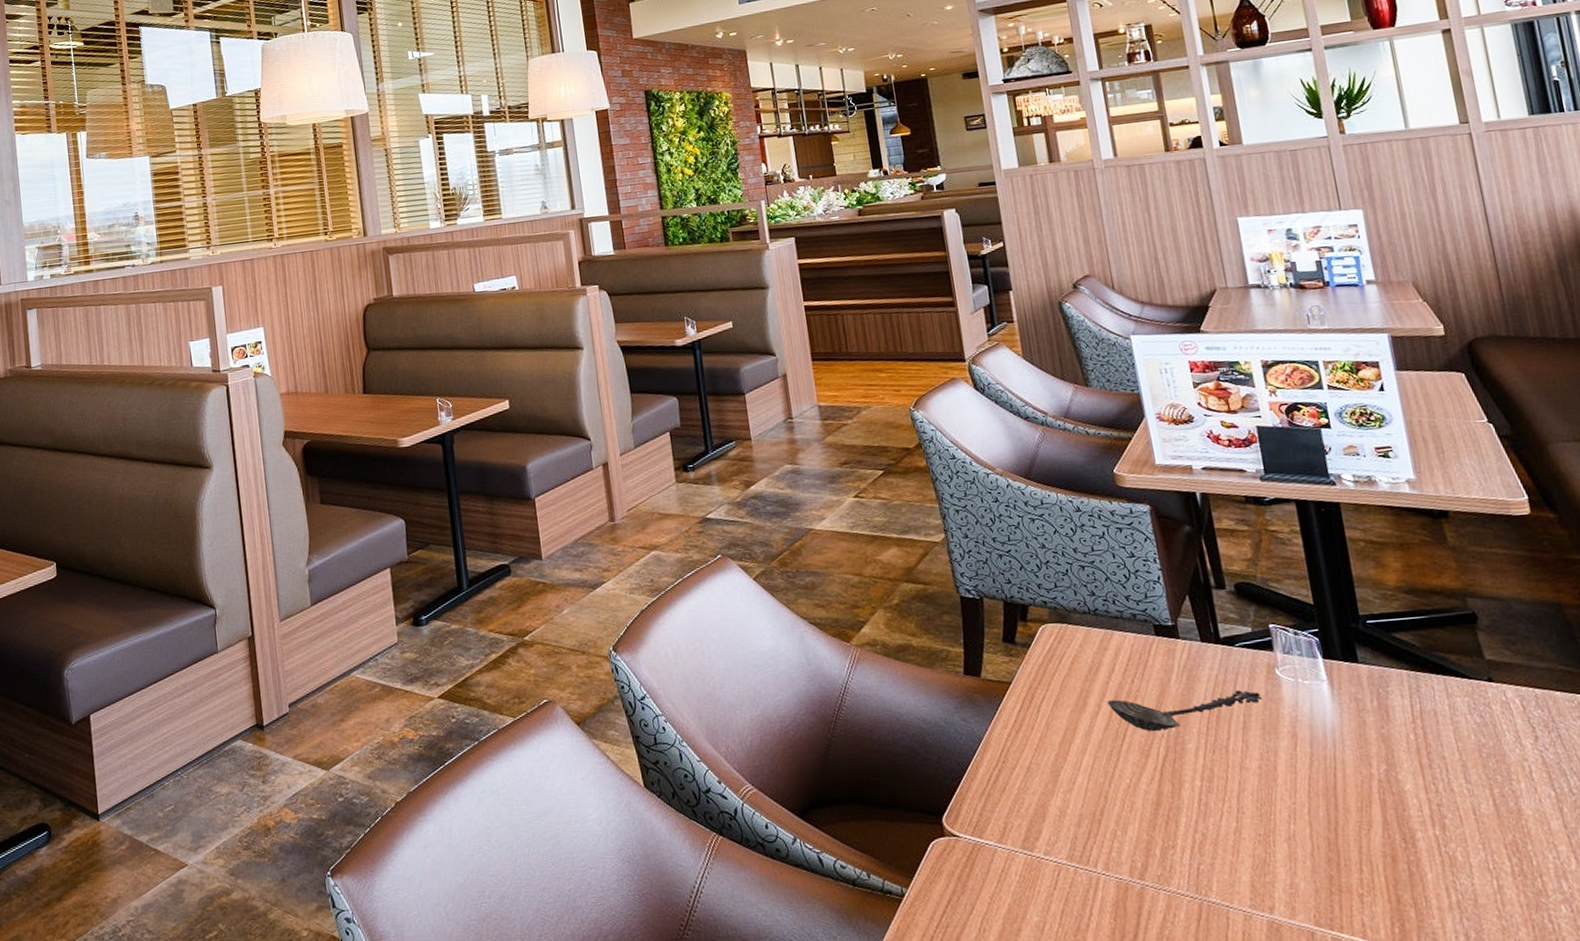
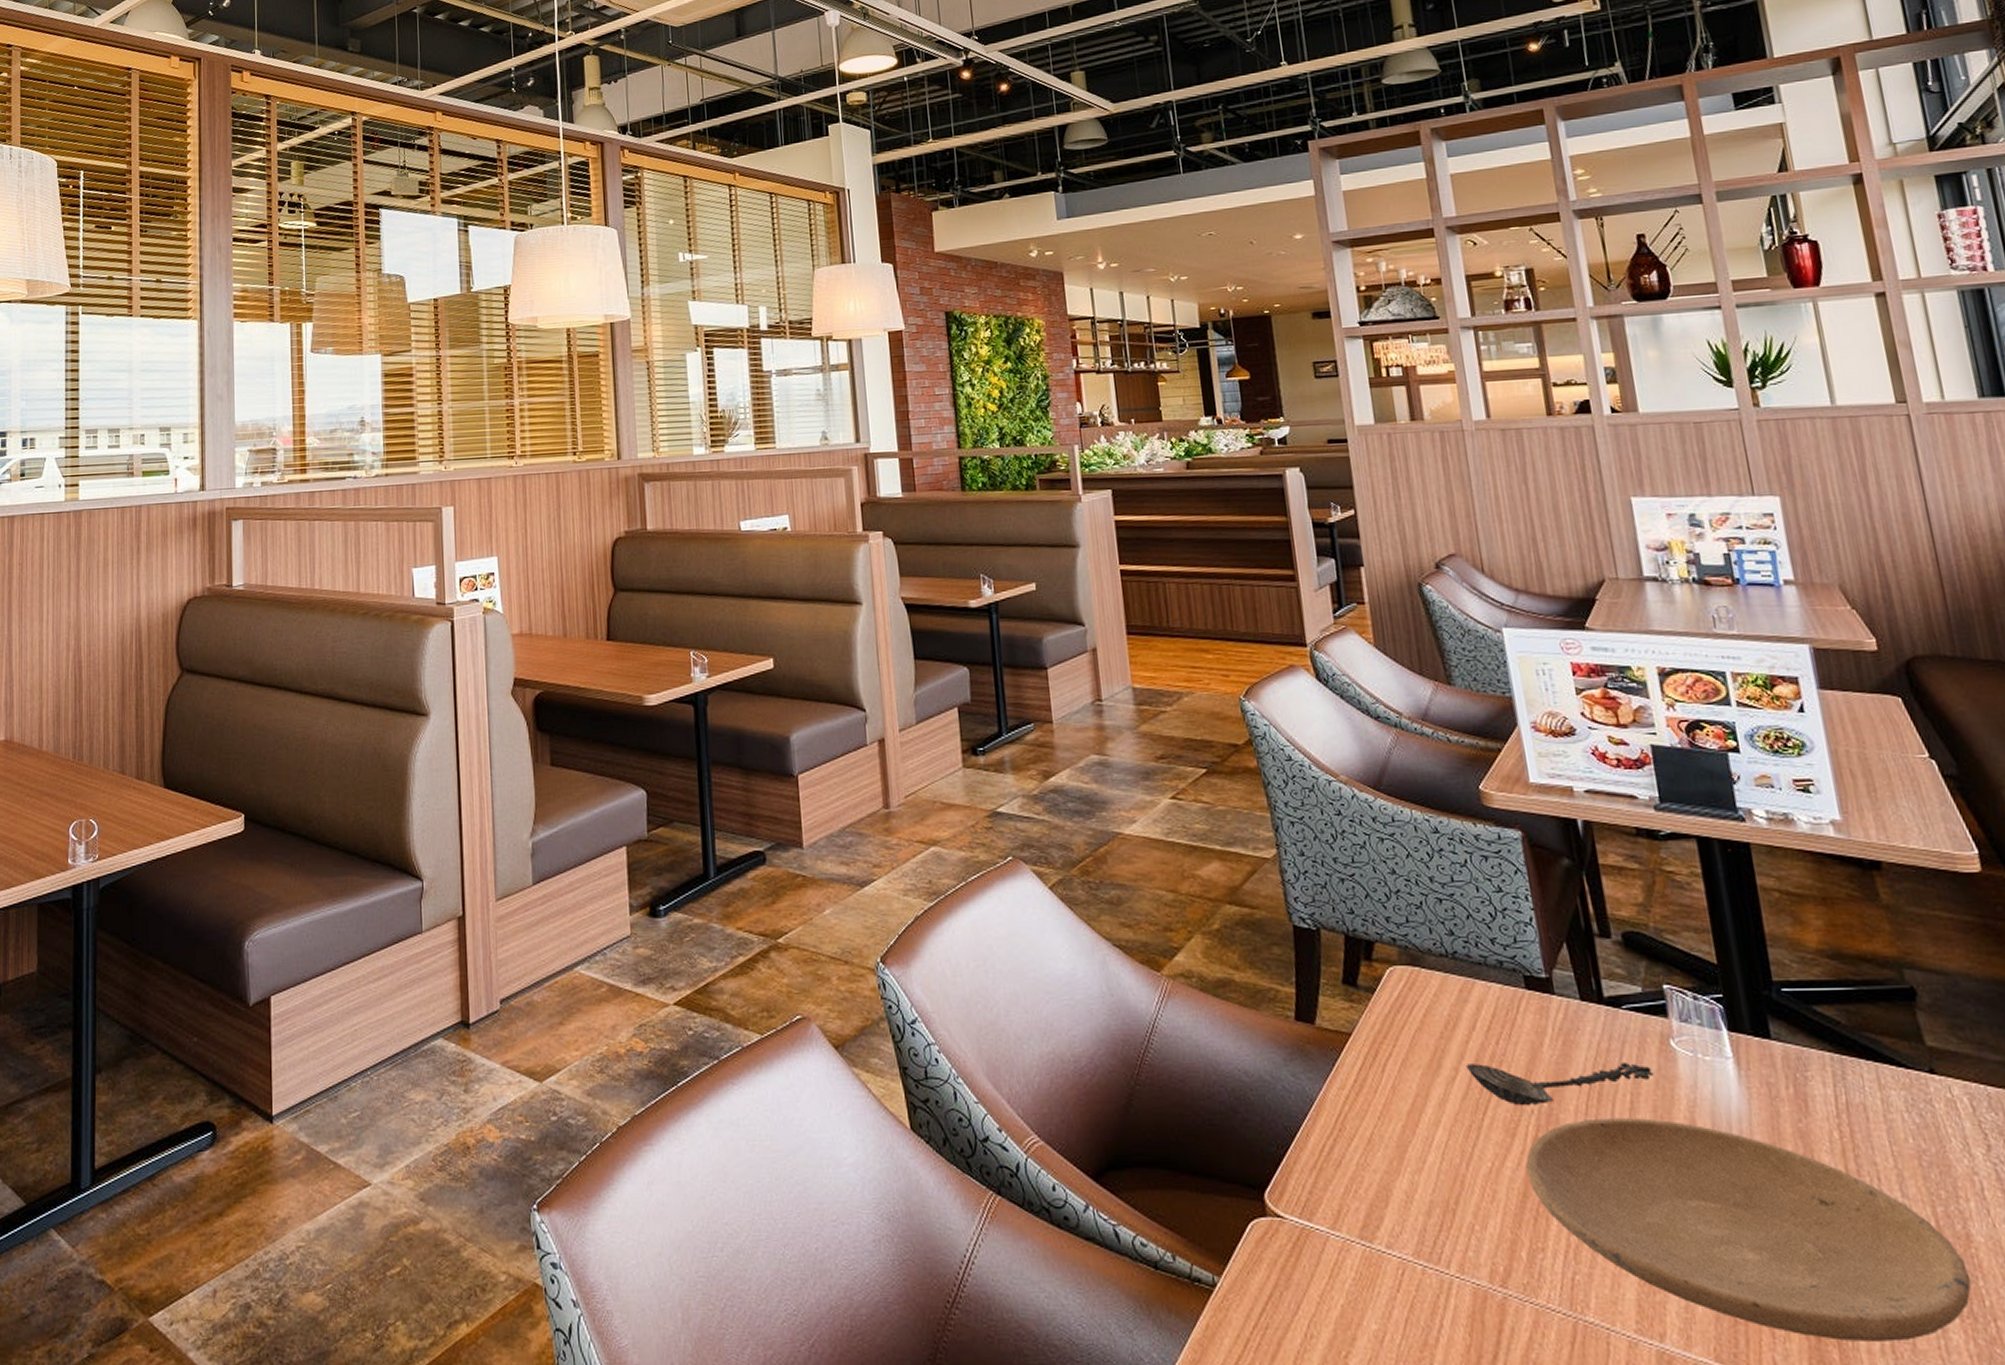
plate: none [1157,734,1522,902] -> present [1525,1118,1972,1342]

